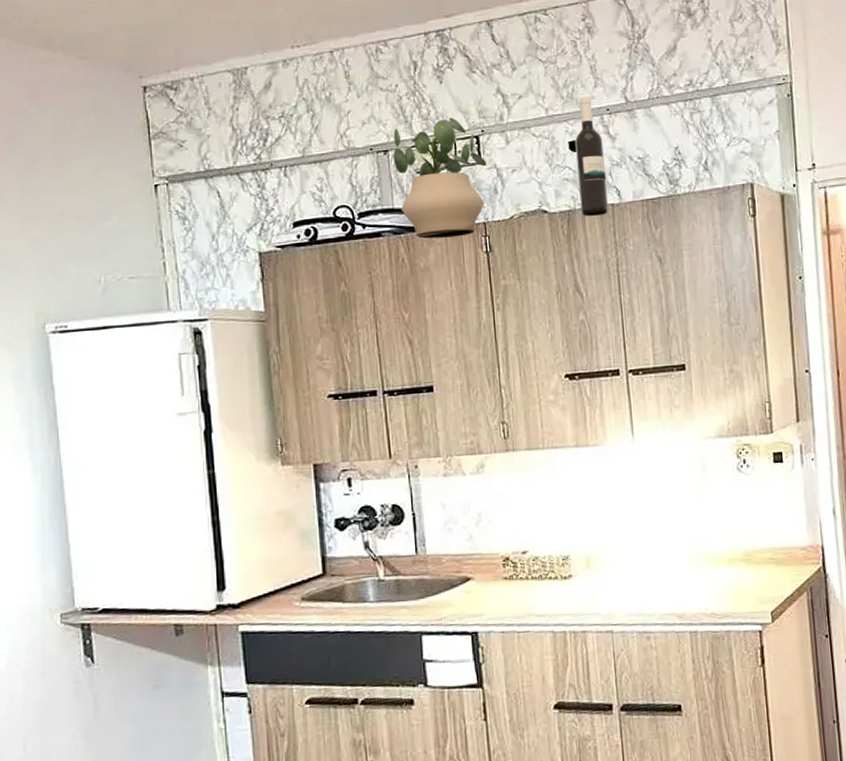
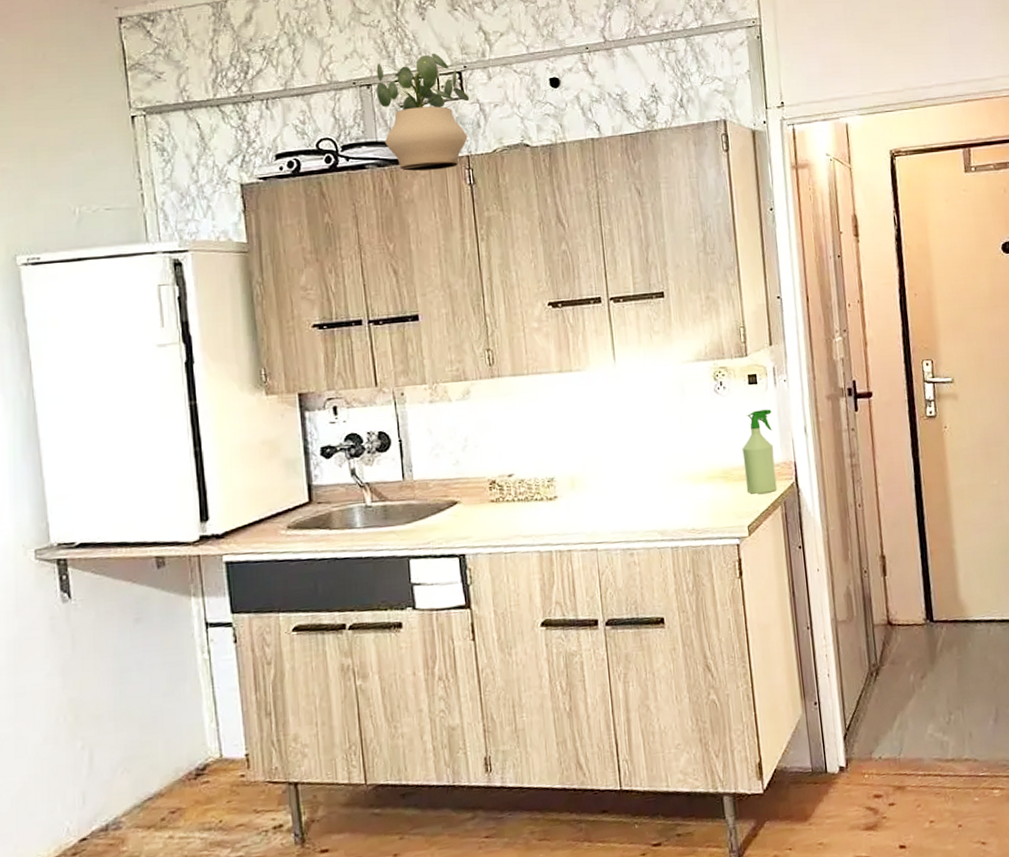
wine bottle: present [574,96,609,217] -> none [555,34,589,151]
spray bottle: none [766,489,803,579] -> present [742,409,777,494]

